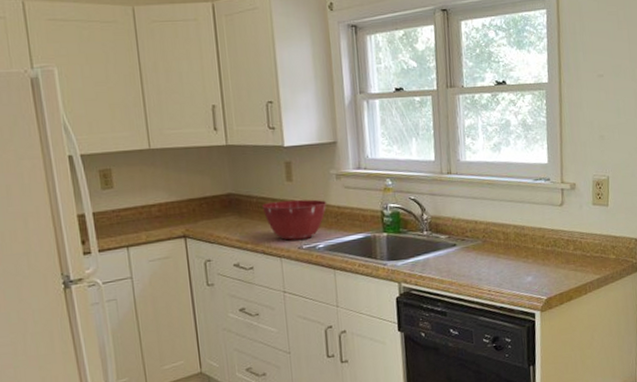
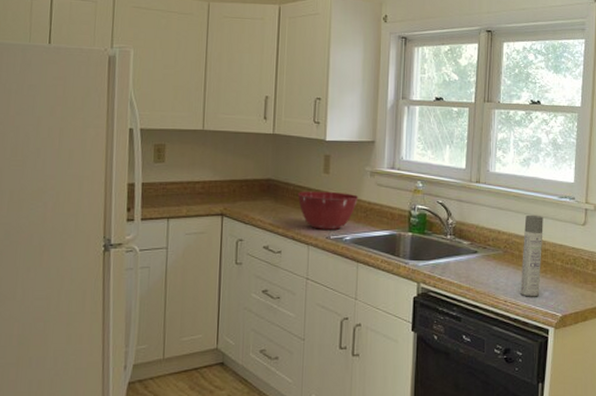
spray bottle: none [501,200,523,284] -> present [521,214,543,297]

